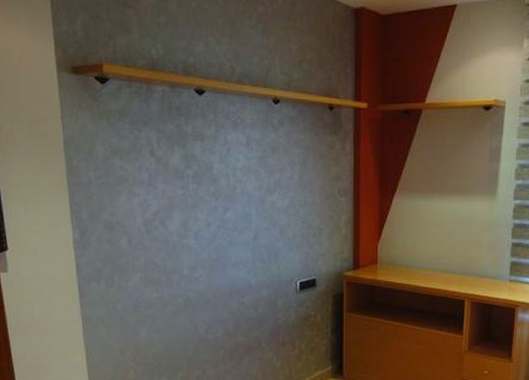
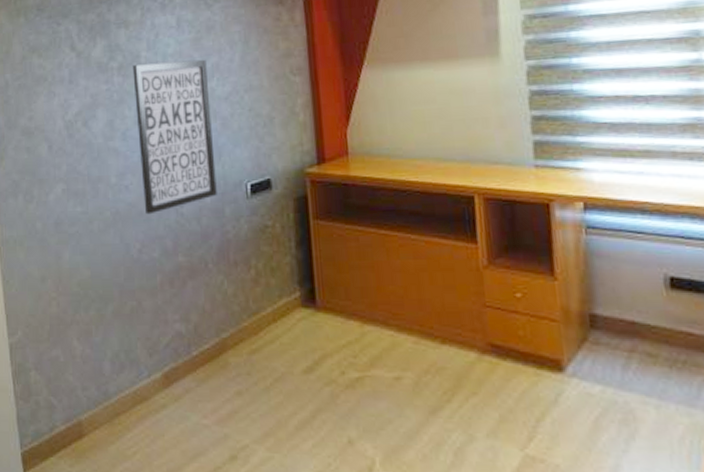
wall art: none [206,175,272,302] -> present [132,59,217,215]

